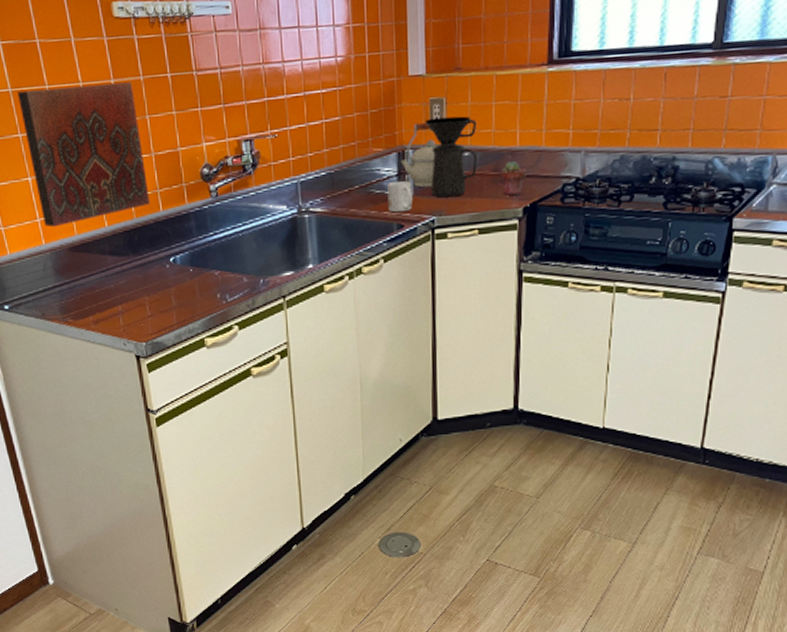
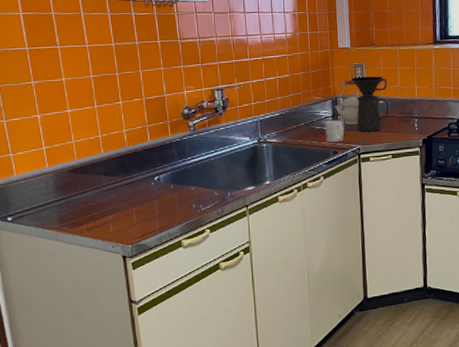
decorative tile: present [18,82,150,228] -> none [34,45,140,154]
potted succulent: present [500,161,526,195] -> none [405,108,423,131]

